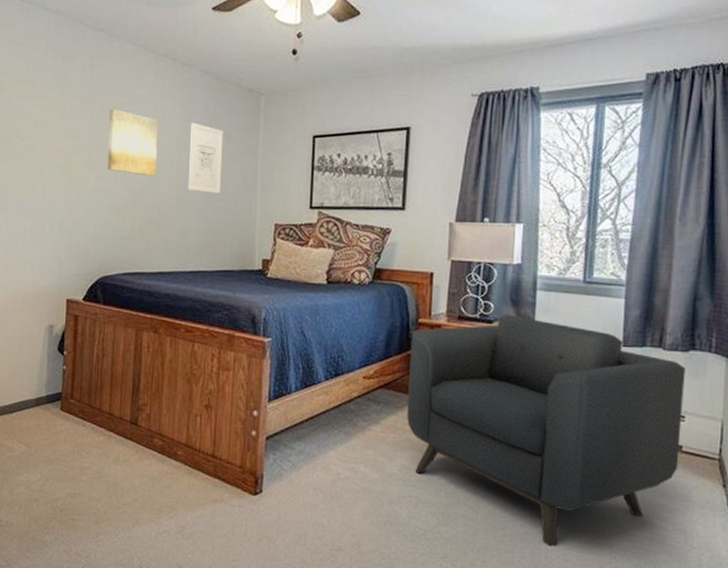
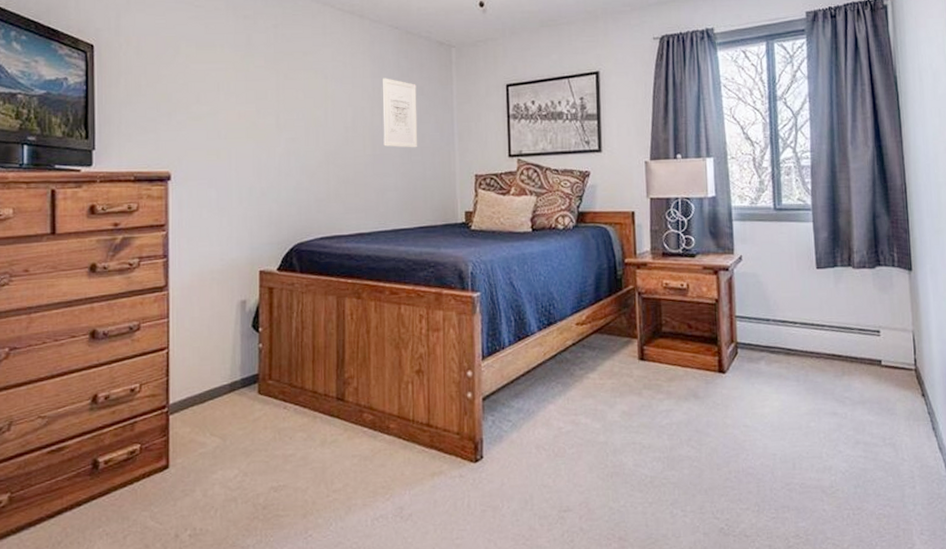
wall art: present [107,109,158,176] -> none [296,68,349,135]
armchair: present [407,314,686,547] -> none [619,247,881,478]

